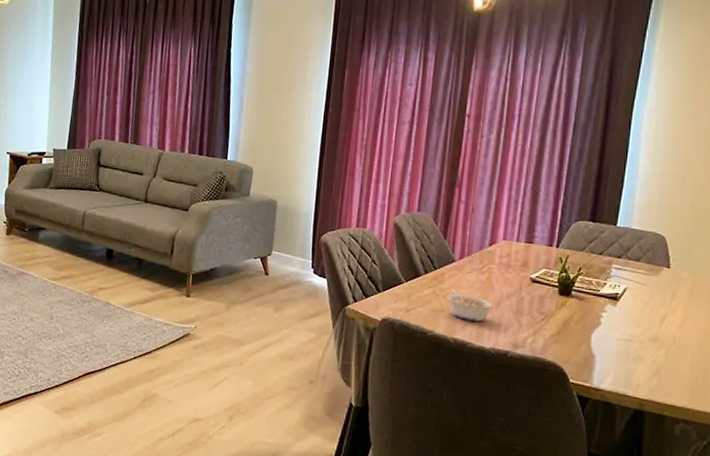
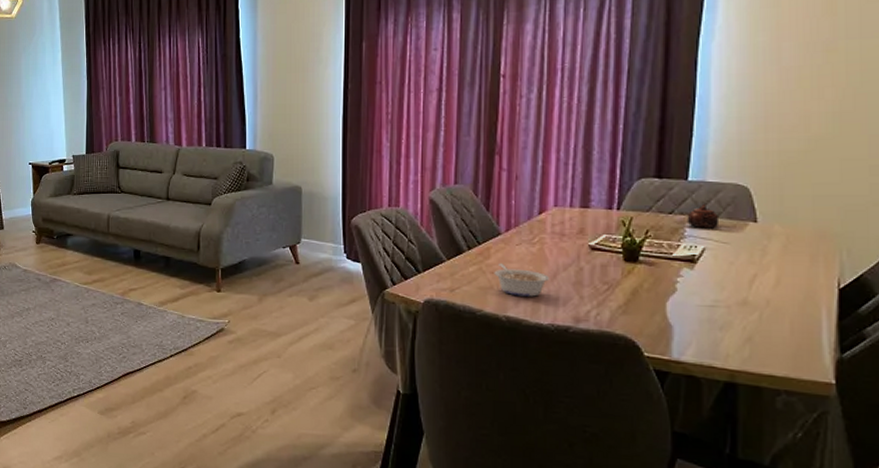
teapot: none [613,249,640,271] -> present [687,204,720,229]

